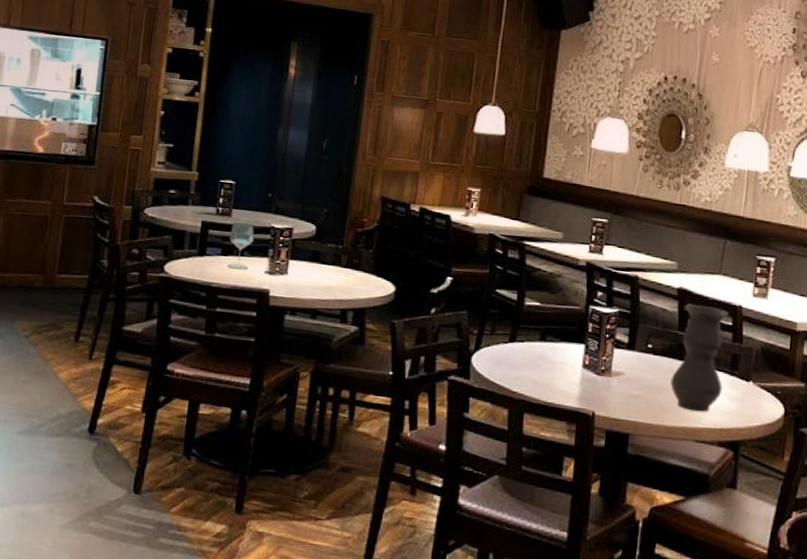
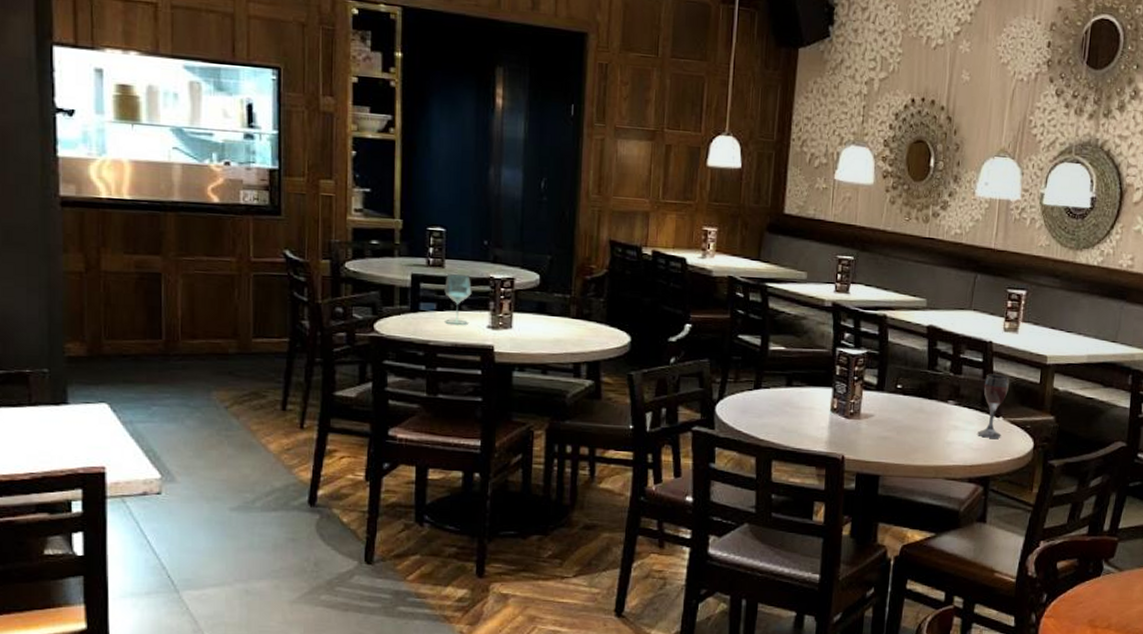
vase: present [669,304,729,412] -> none [919,341,979,450]
cup: none [727,338,759,403] -> present [978,374,1009,438]

